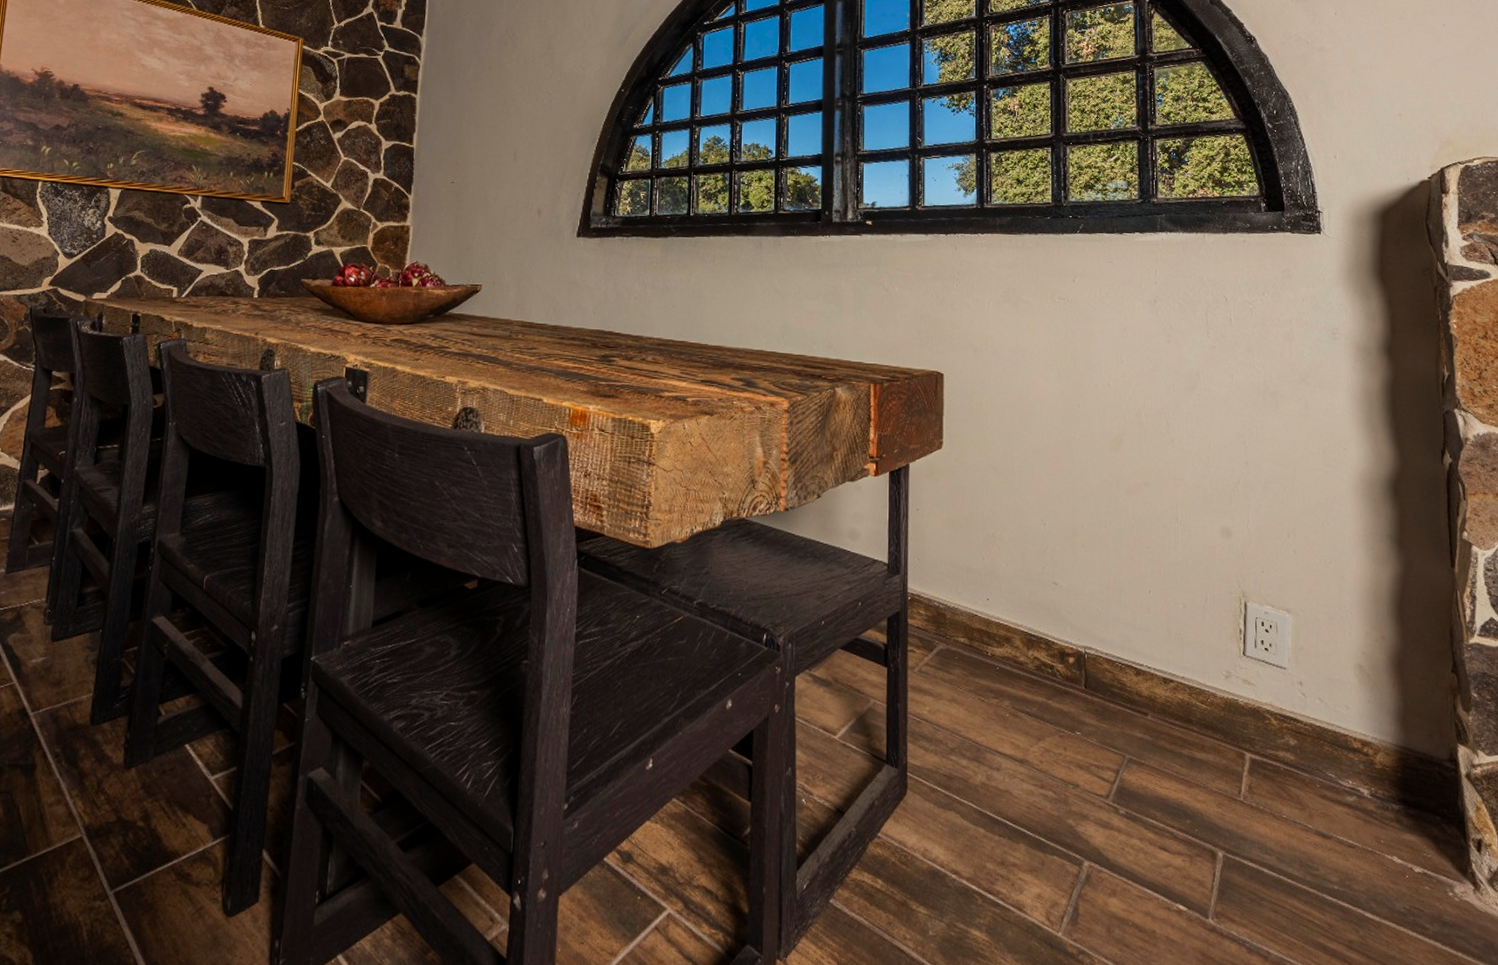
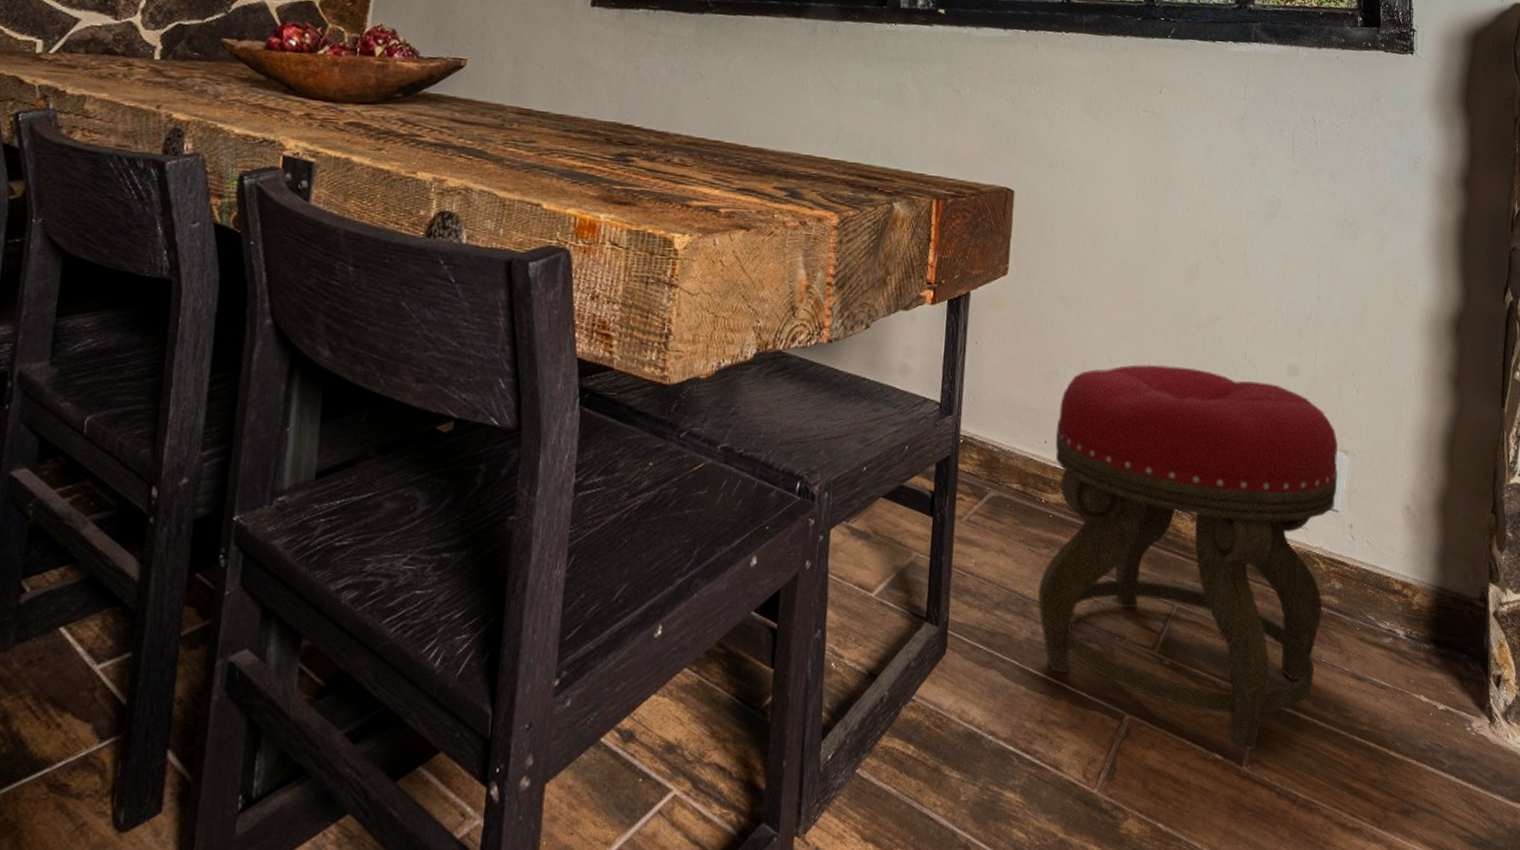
stool: none [990,527,1282,904] -> present [1038,364,1338,751]

